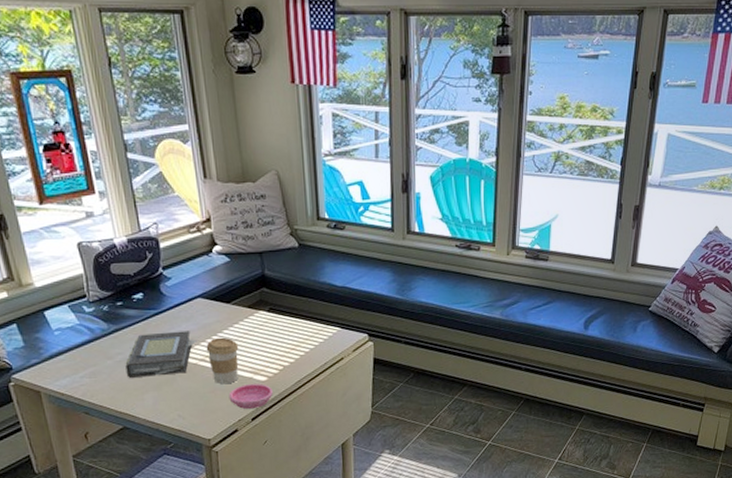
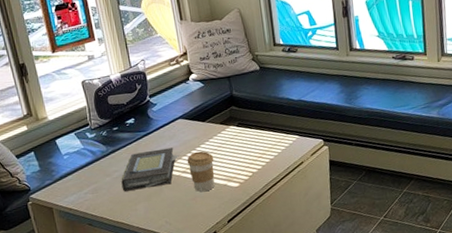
saucer: present [228,384,273,410] -> none [207,189,245,213]

